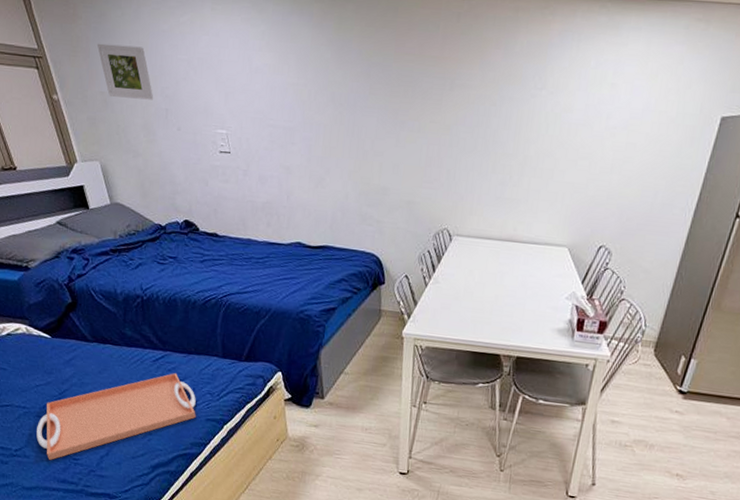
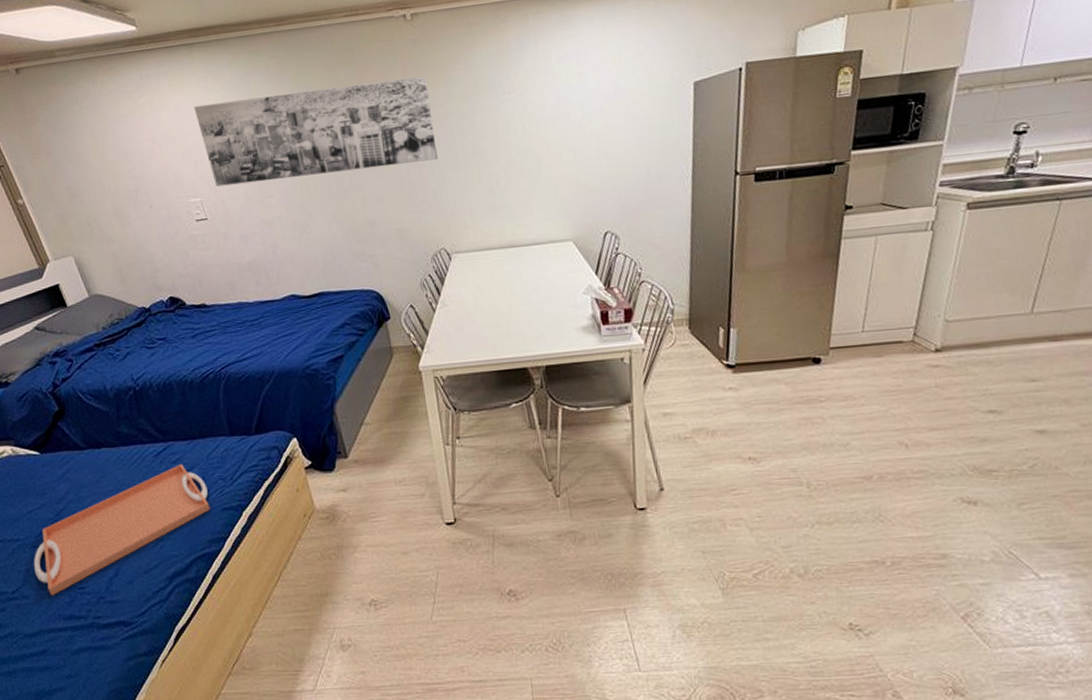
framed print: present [97,43,154,100] -> none [58,135,122,189]
wall art: none [233,36,464,141] -> present [194,76,437,187]

